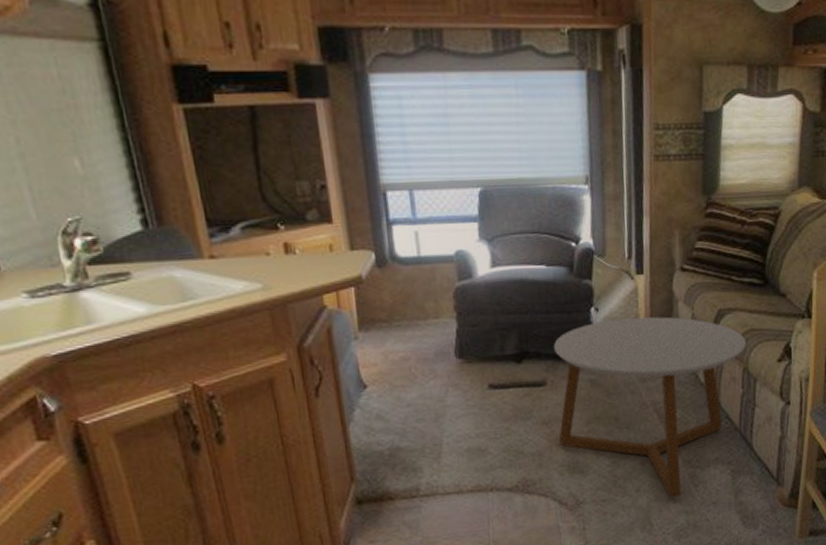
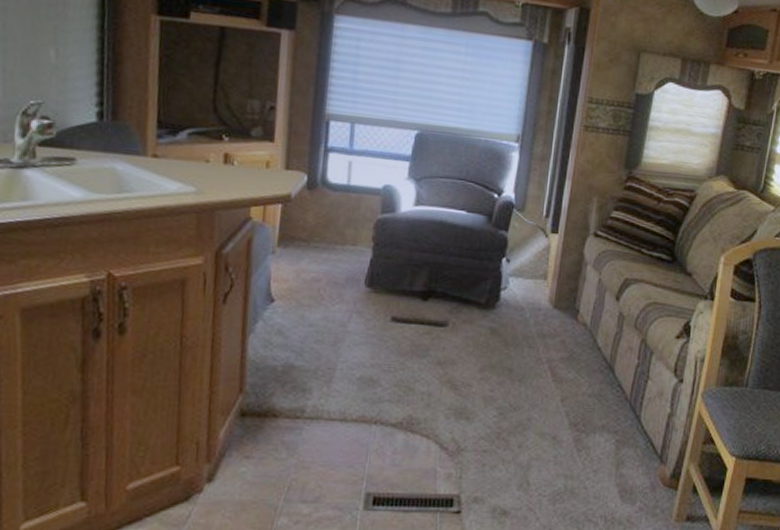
coffee table: present [554,316,746,498] -> none [450,272,647,460]

